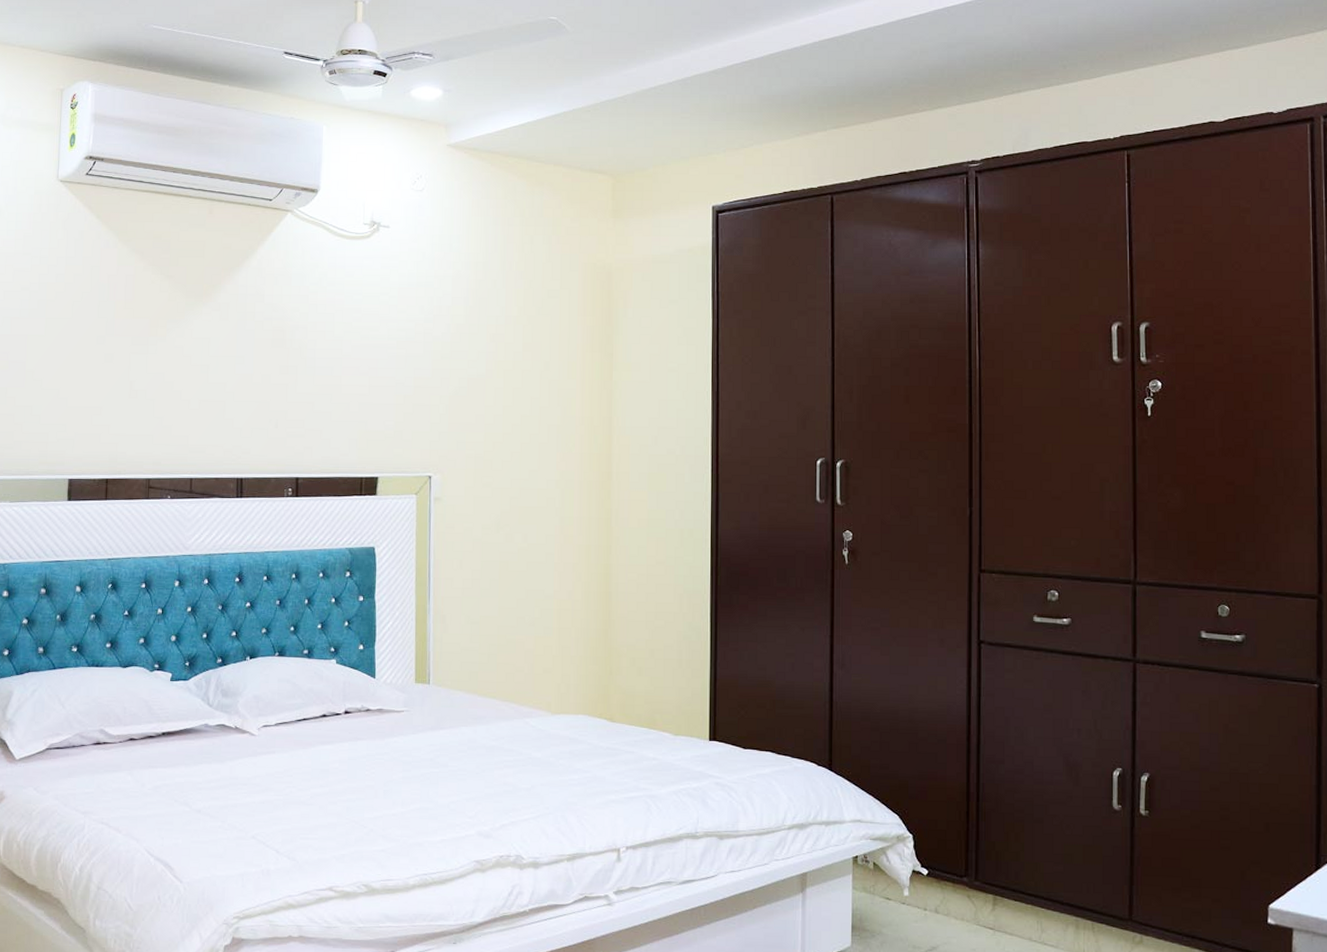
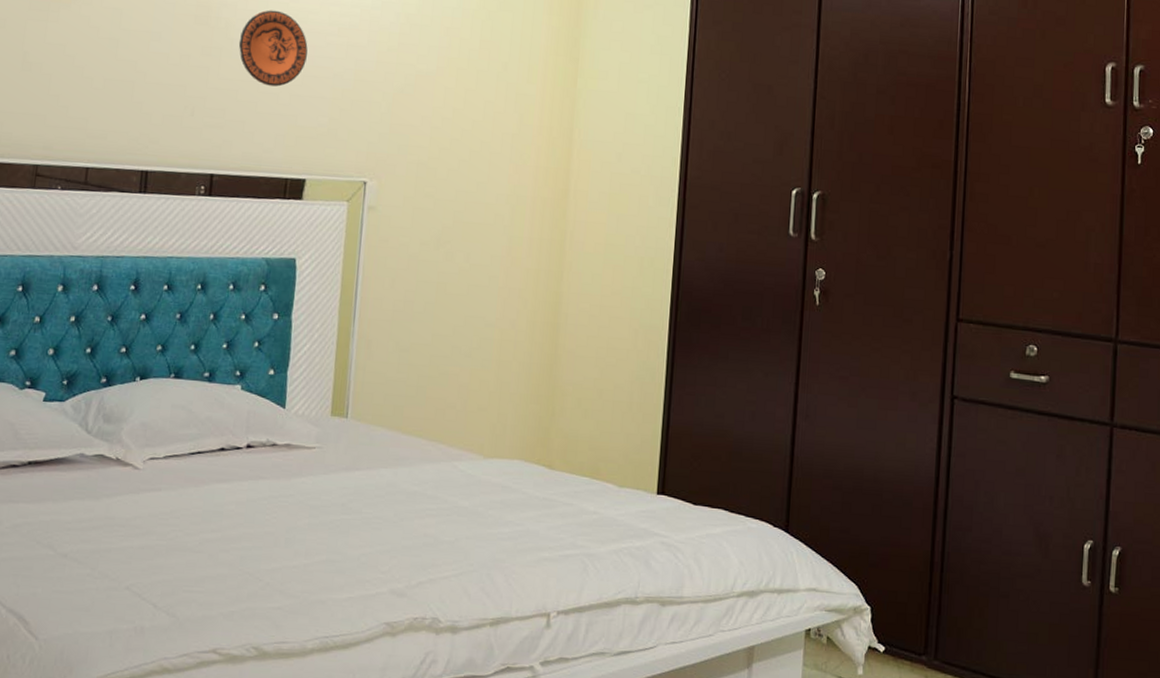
decorative plate: none [311,330,371,397] -> present [238,10,308,87]

